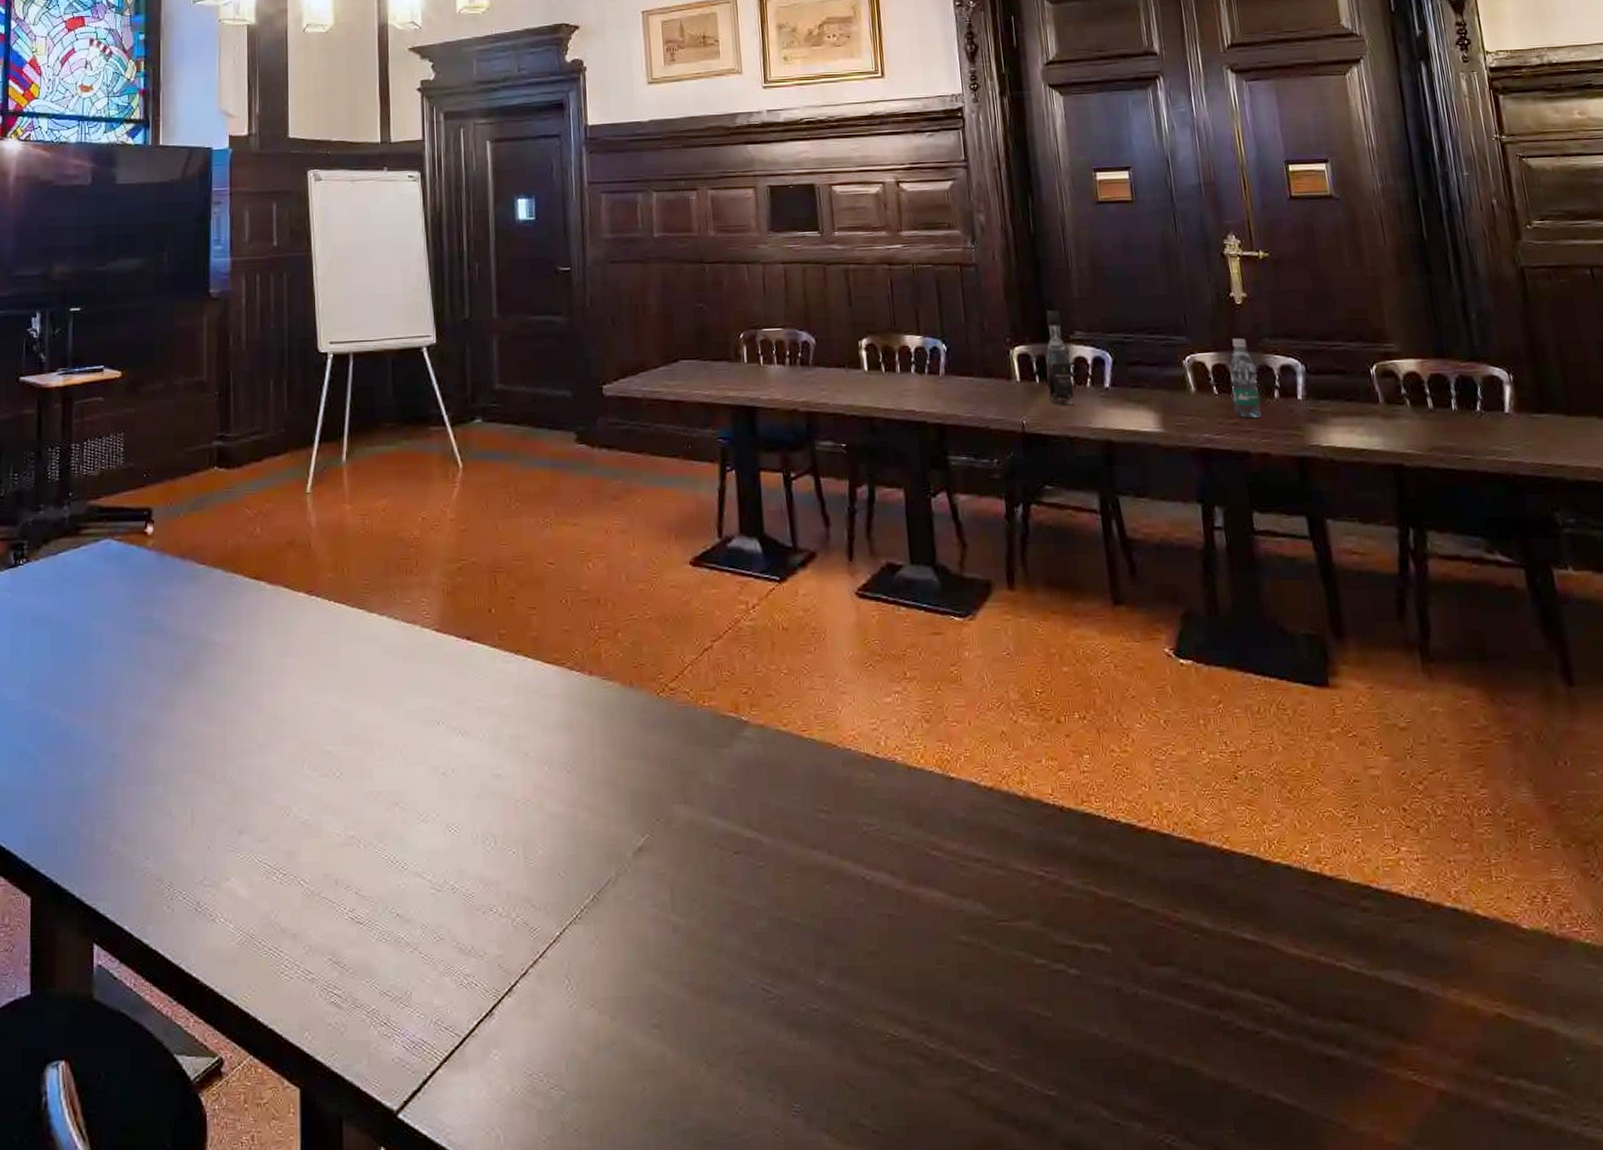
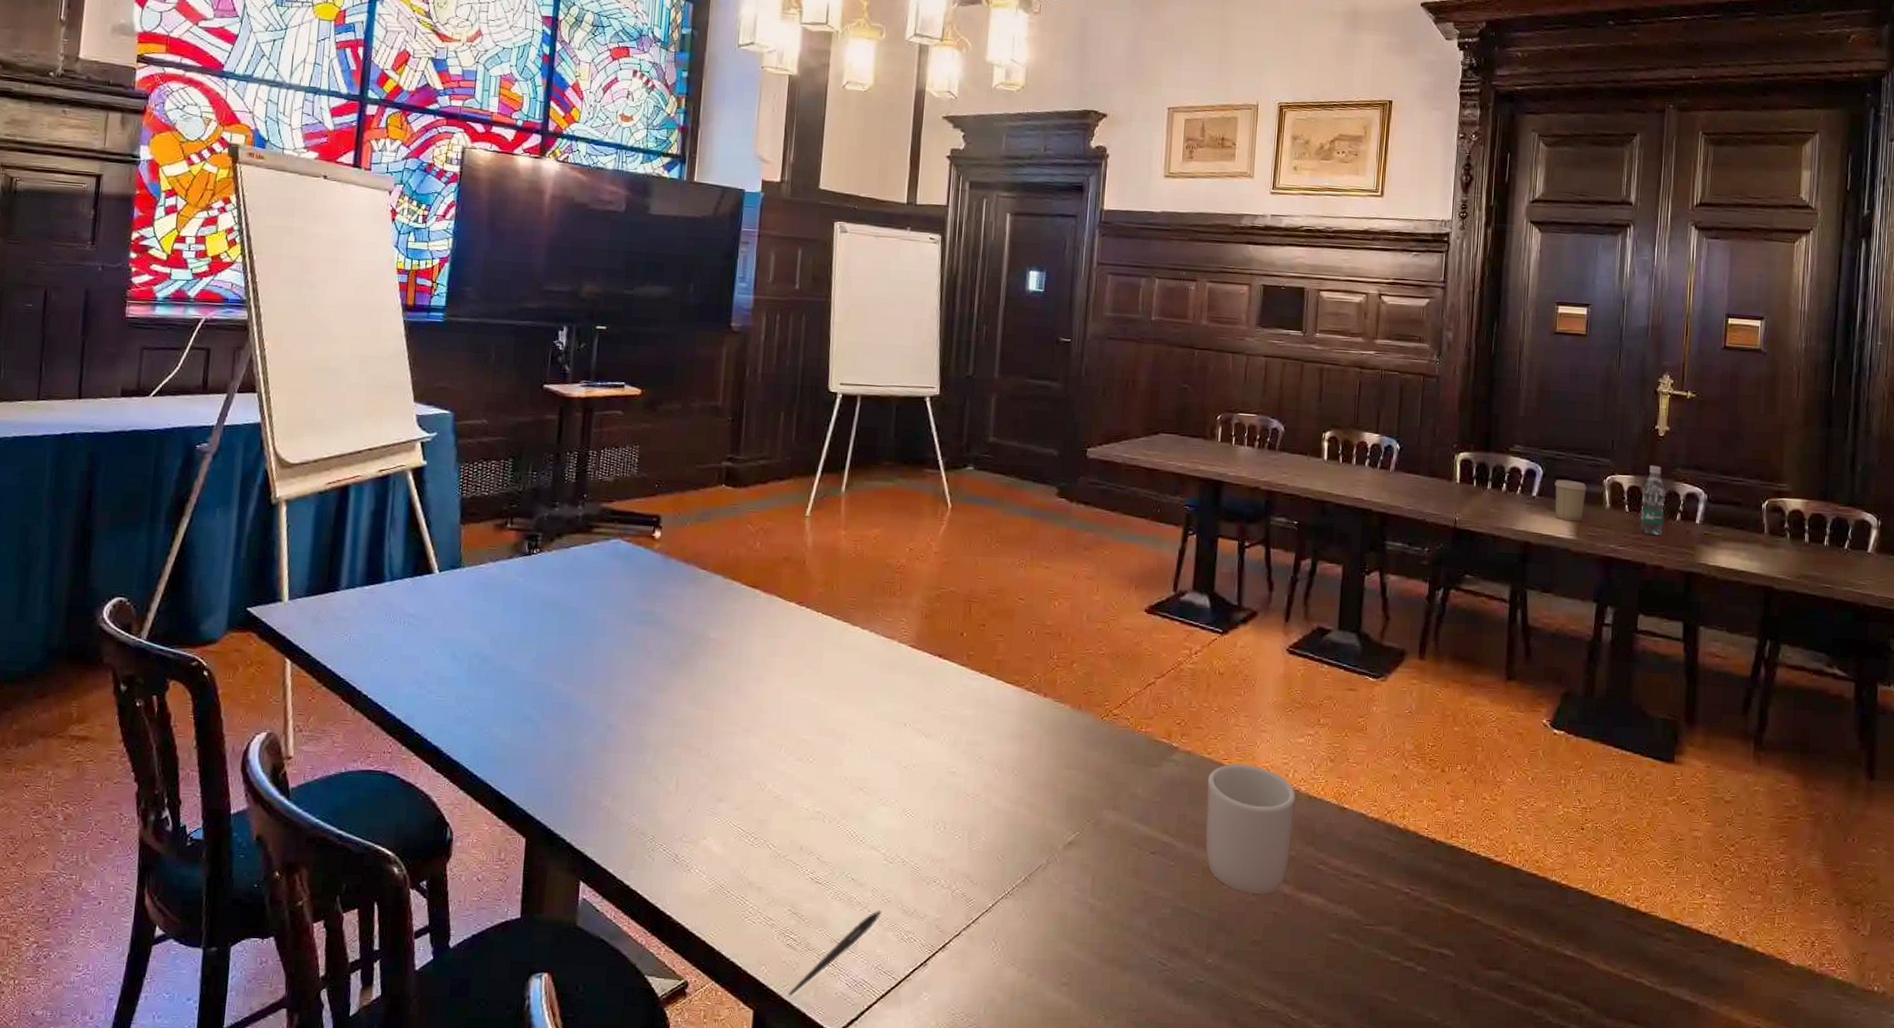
pen: none [337,950,435,1068] -> present [788,910,882,997]
mug: none [787,735,897,894] -> present [1205,764,1296,894]
bottle: present [1044,310,1075,406] -> none [1482,424,1507,509]
cup: none [1127,365,1167,412] -> present [1554,479,1587,522]

